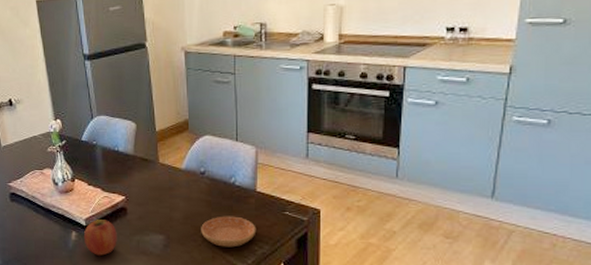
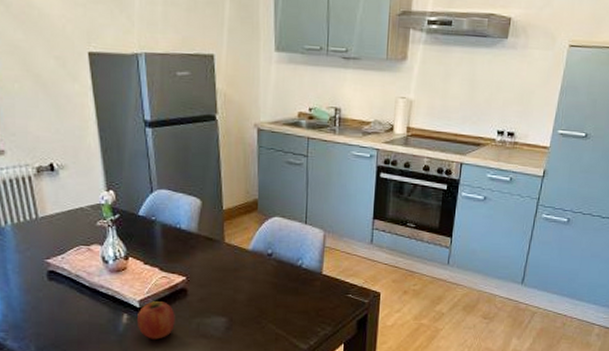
saucer: present [201,216,256,248] -> none [265,298,320,329]

